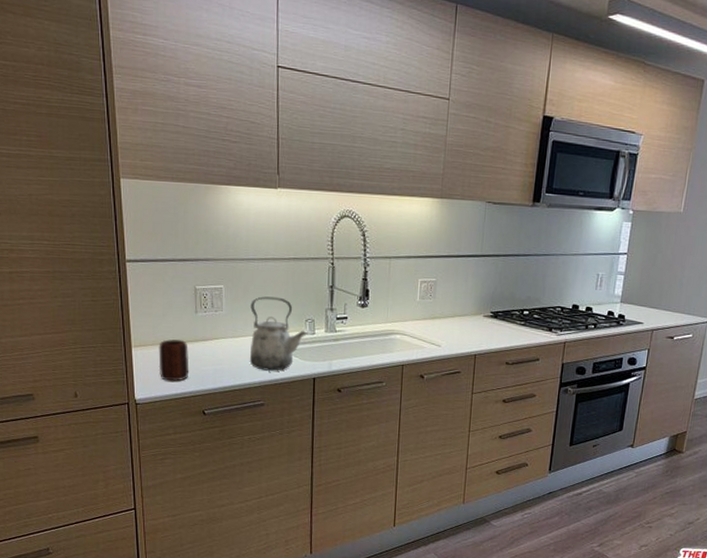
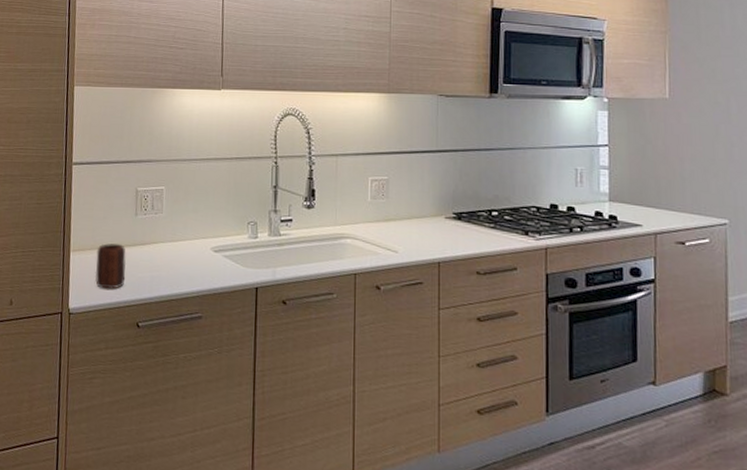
kettle: present [249,296,308,371] -> none [187,197,250,279]

